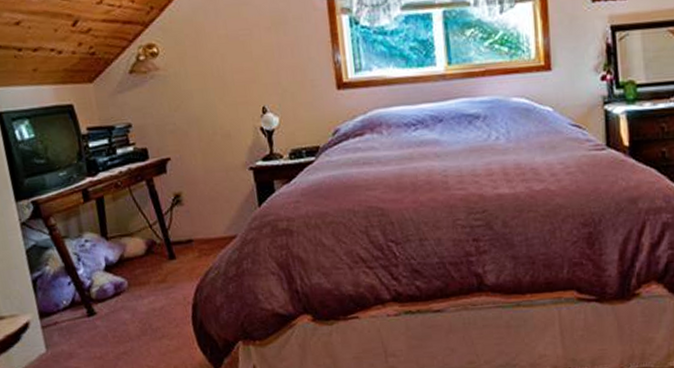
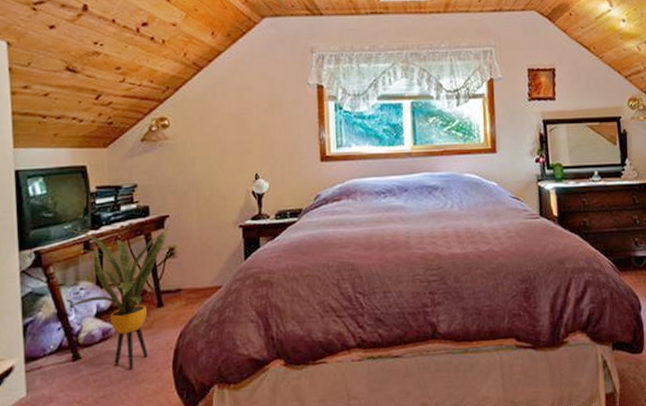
house plant: none [62,170,180,325] -> present [67,226,174,369]

